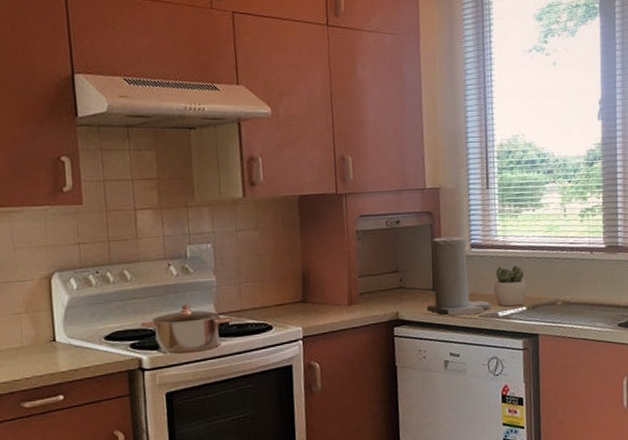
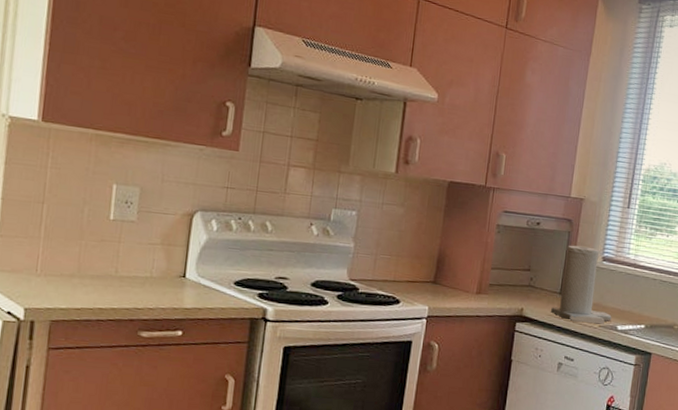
cooking pot: present [140,304,232,355] -> none [271,264,363,314]
succulent plant: present [493,265,527,307] -> none [617,283,649,323]

